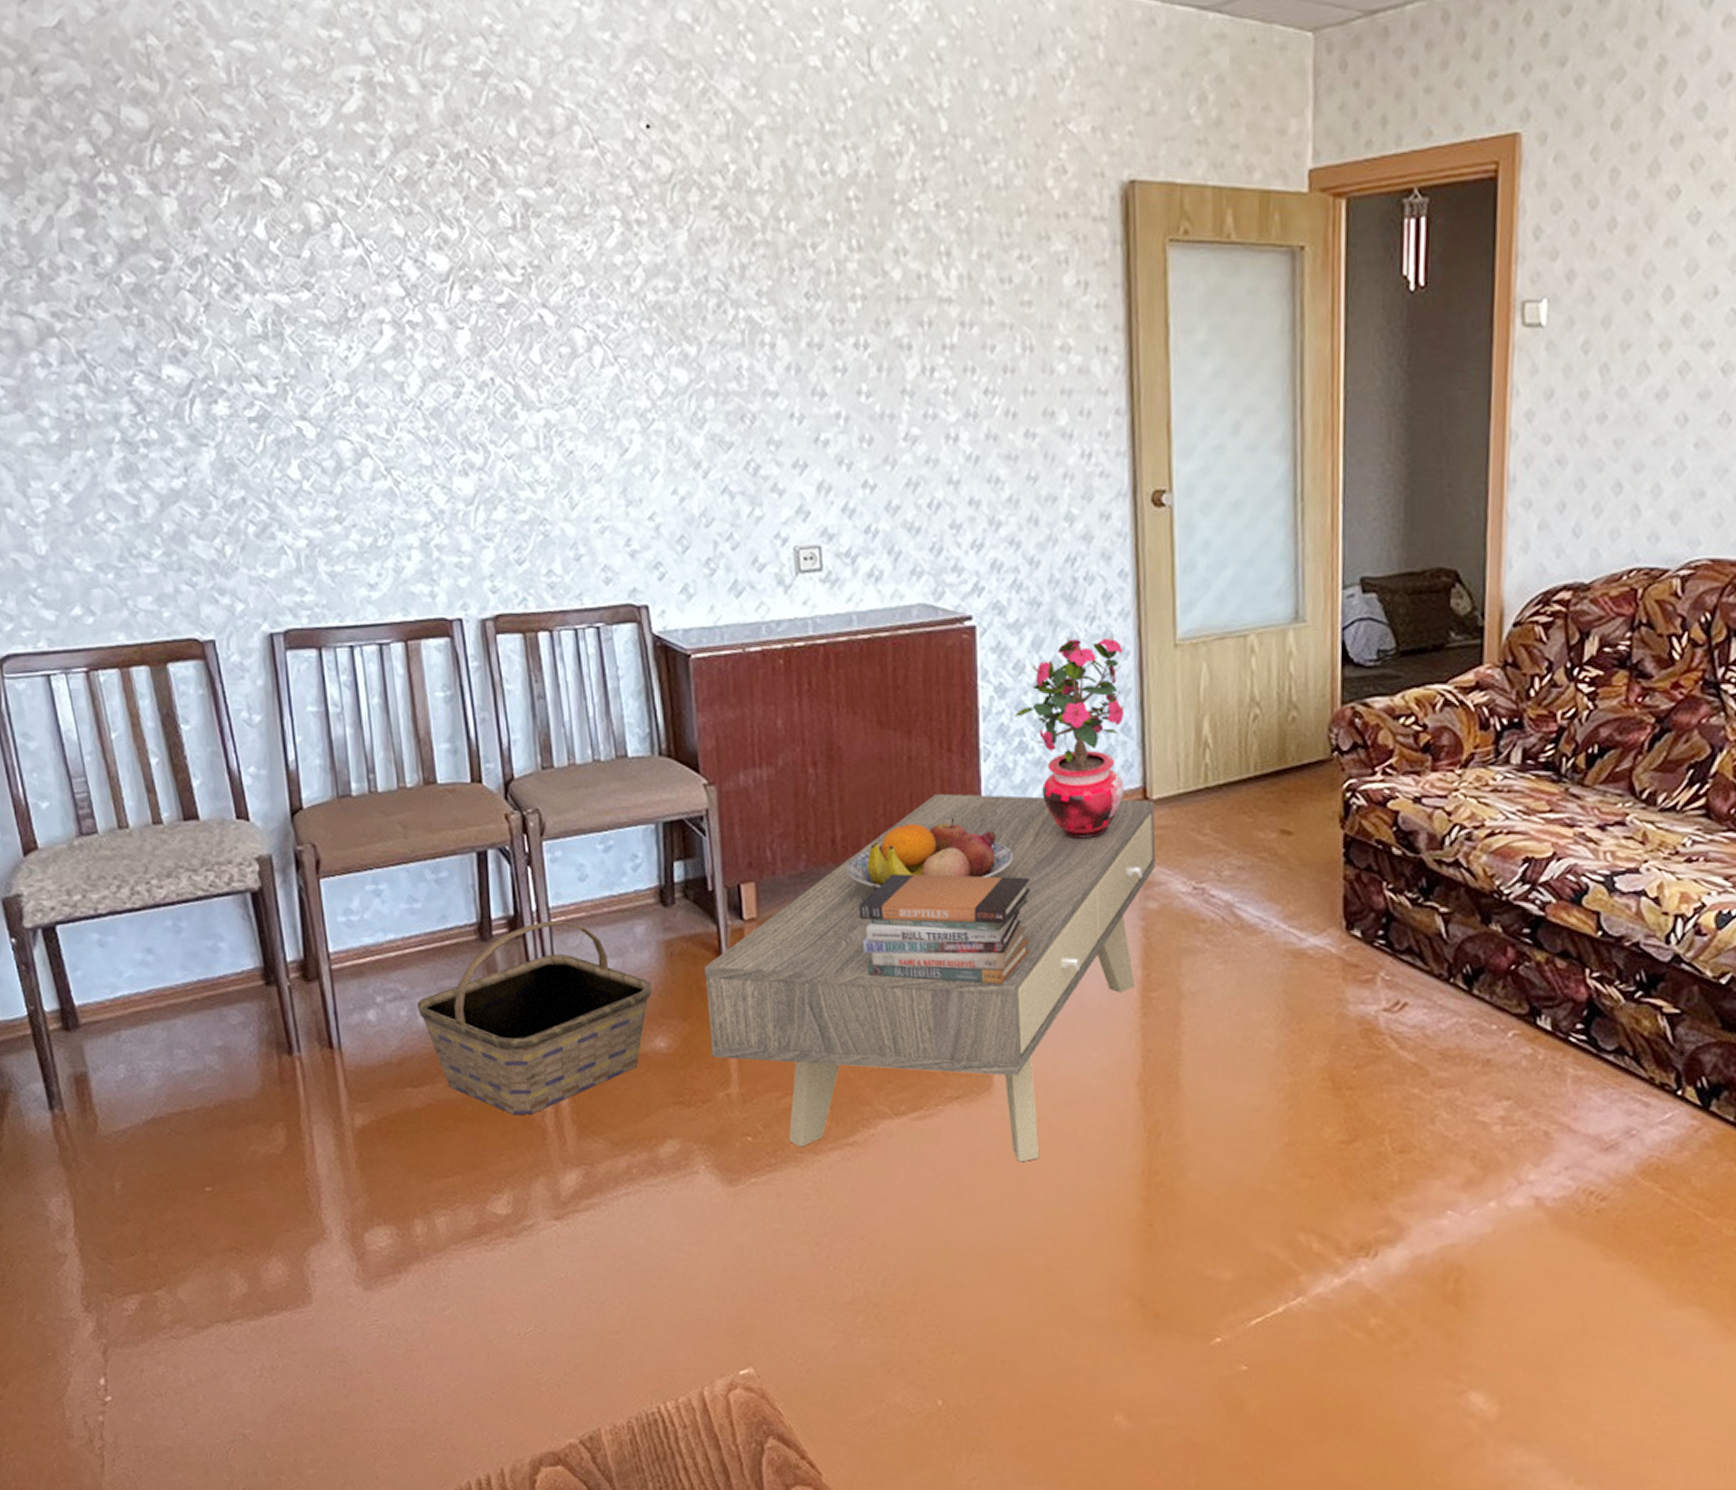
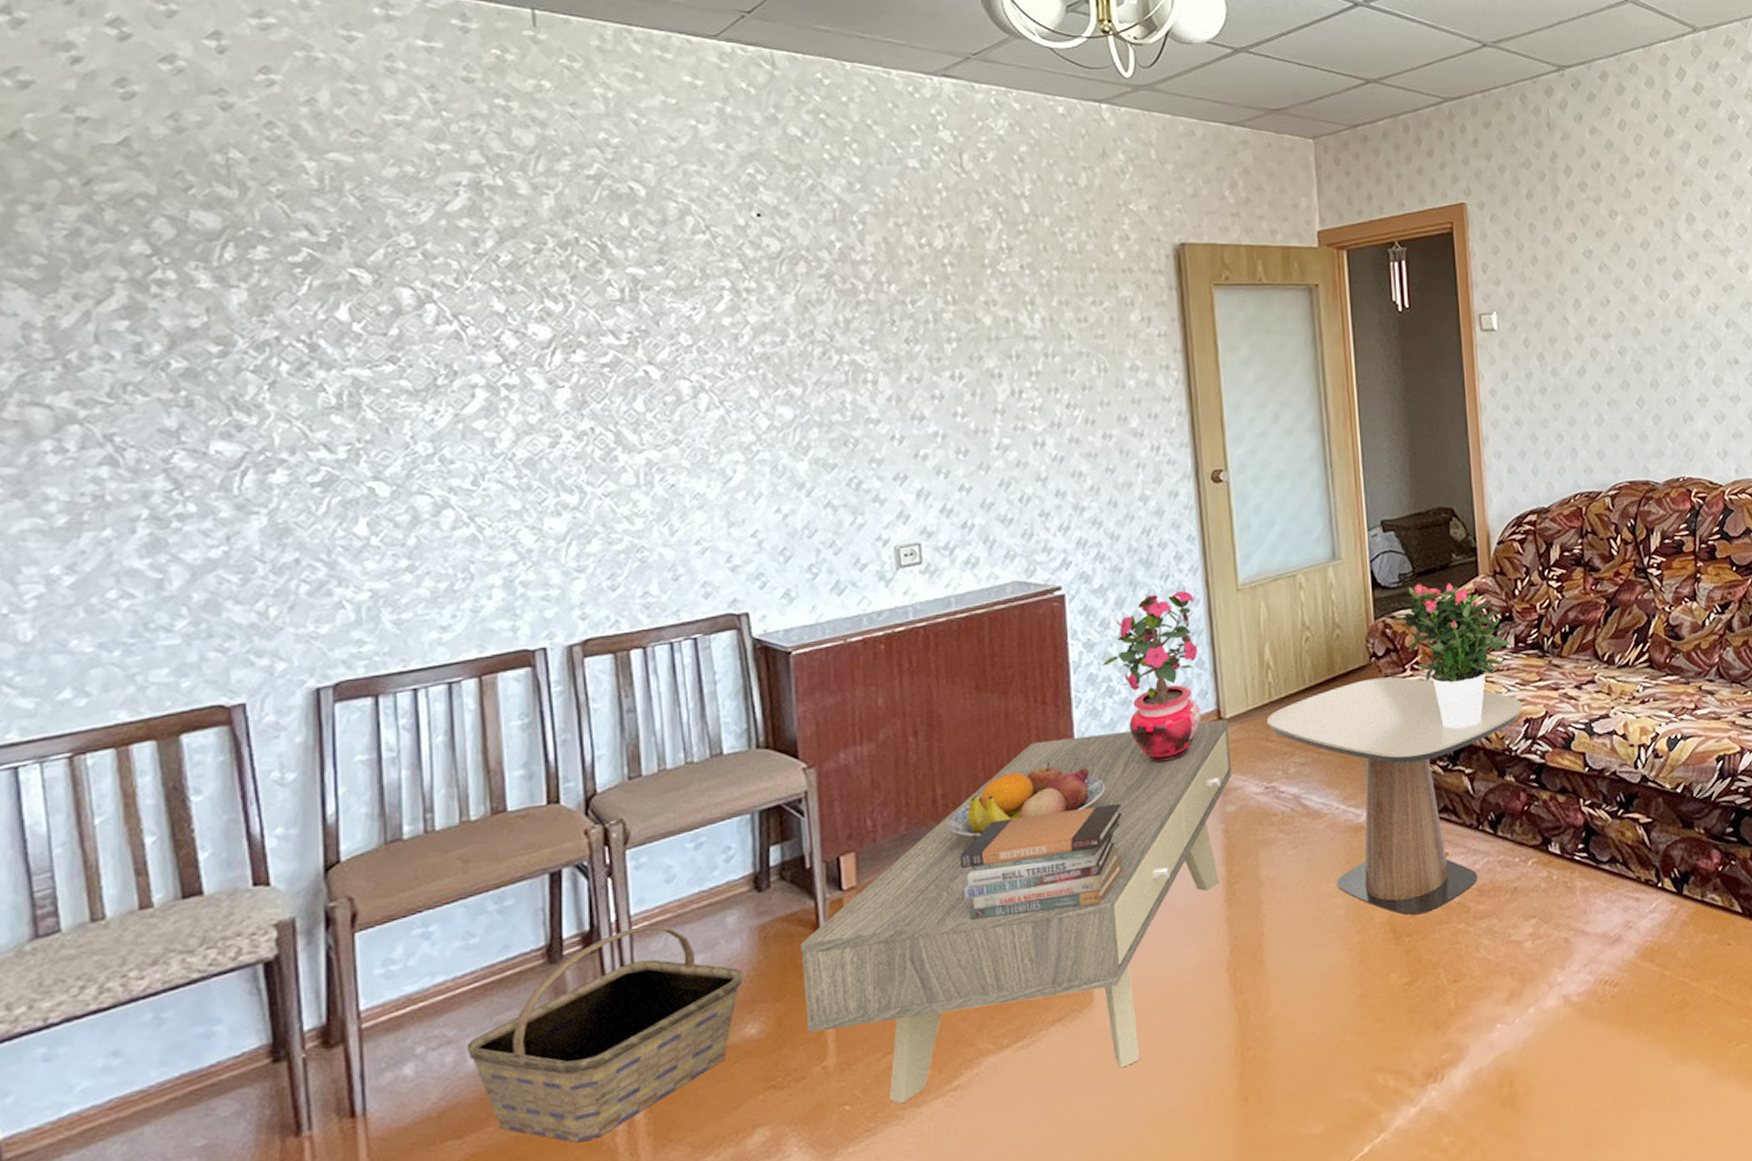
side table: none [1199,777,1523,1068] -> present [1266,676,1522,915]
potted flower: none [1363,664,1516,857] -> present [1391,583,1511,730]

